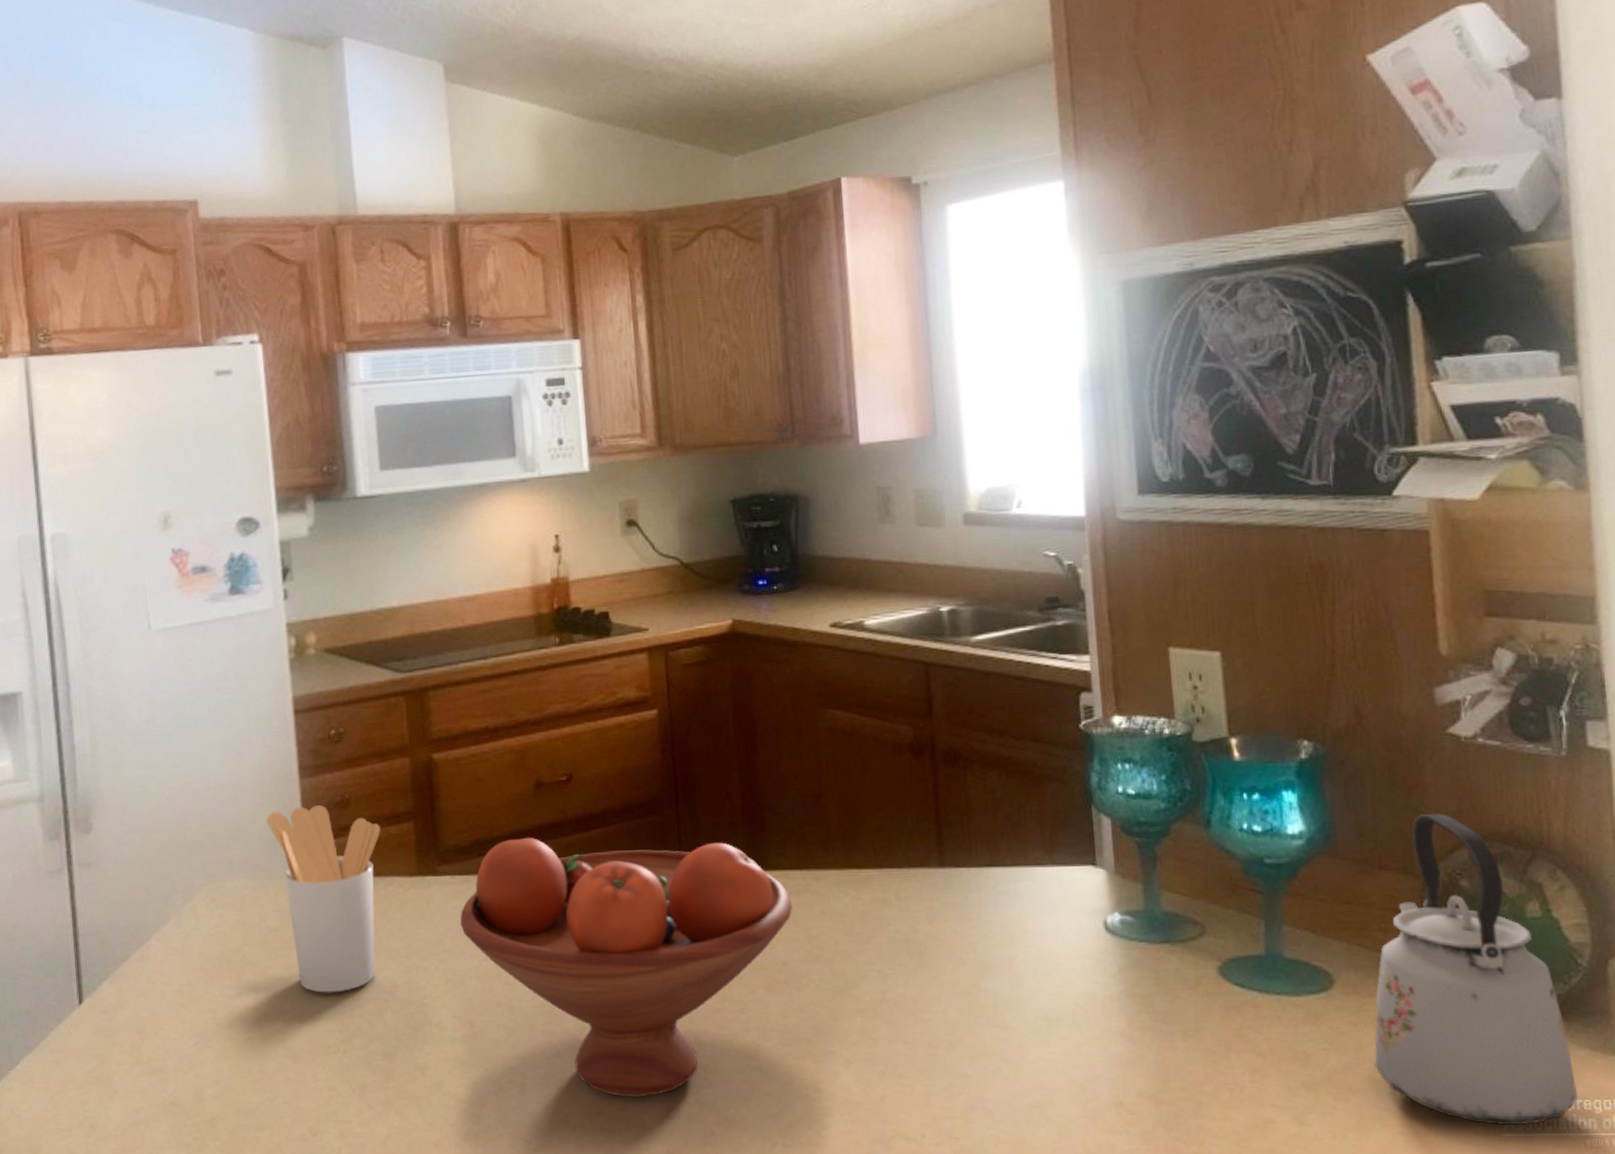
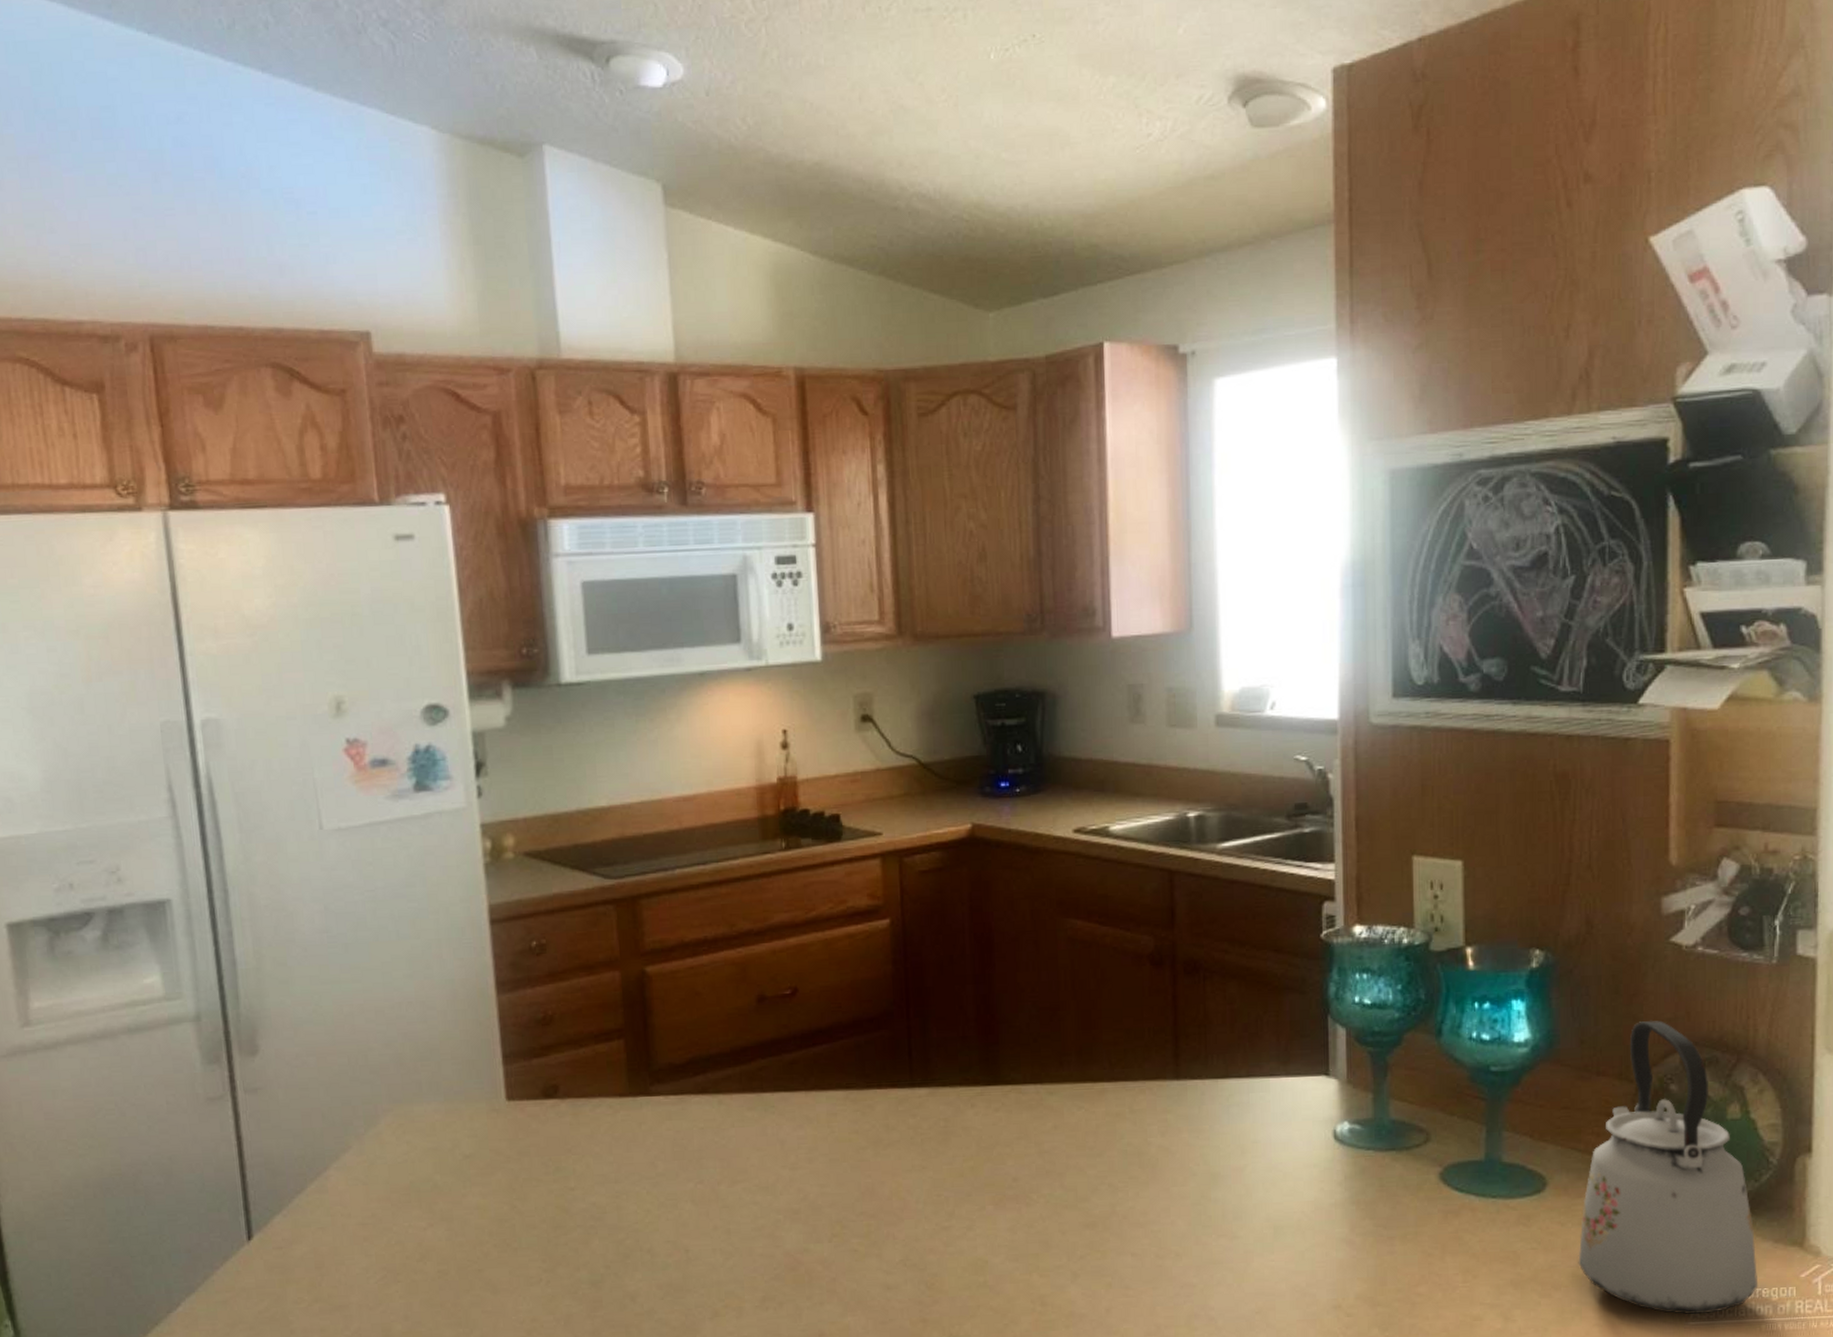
utensil holder: present [267,804,381,993] -> none [460,1022,588,1221]
fruit bowl: present [460,837,793,1098] -> none [674,1054,1025,1319]

